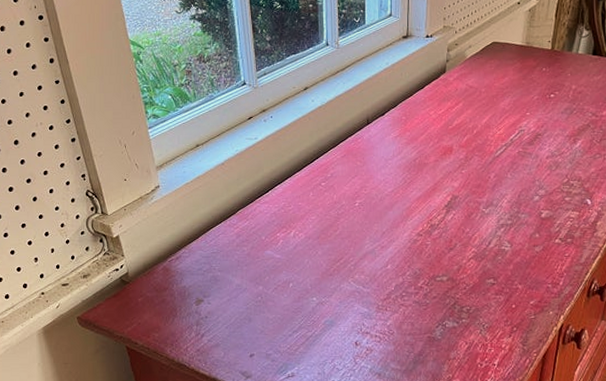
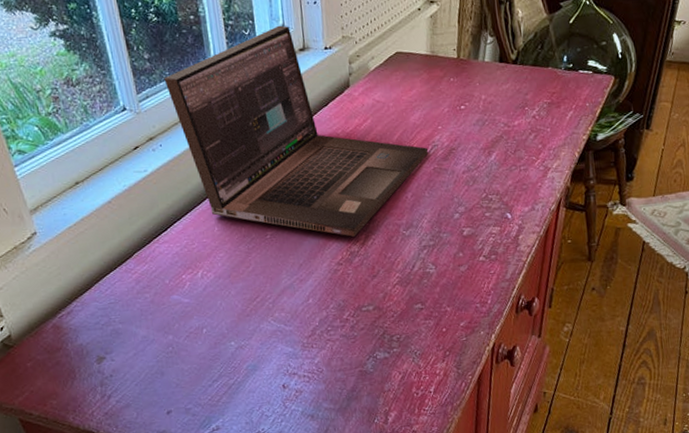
laptop: none [281,15,515,210] -> present [164,25,429,237]

